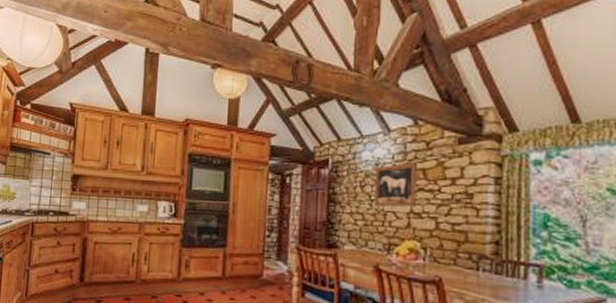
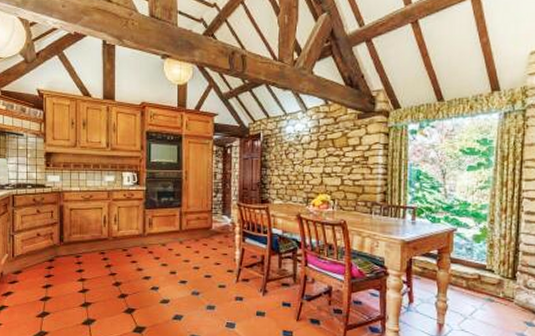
wall art: present [374,163,417,207] -> none [296,134,327,170]

